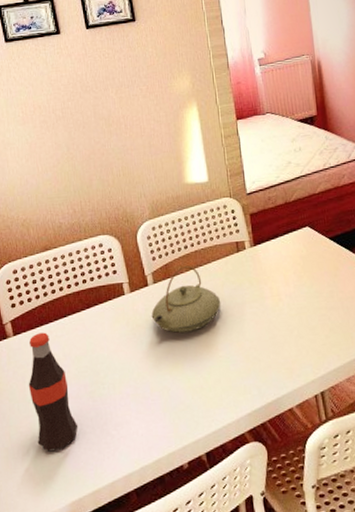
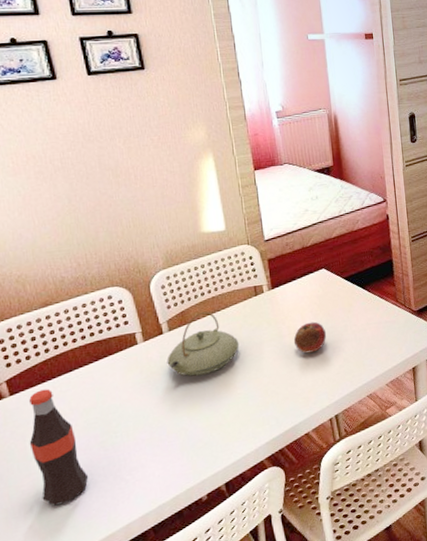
fruit: none [276,284,311,319] -> present [293,321,327,354]

